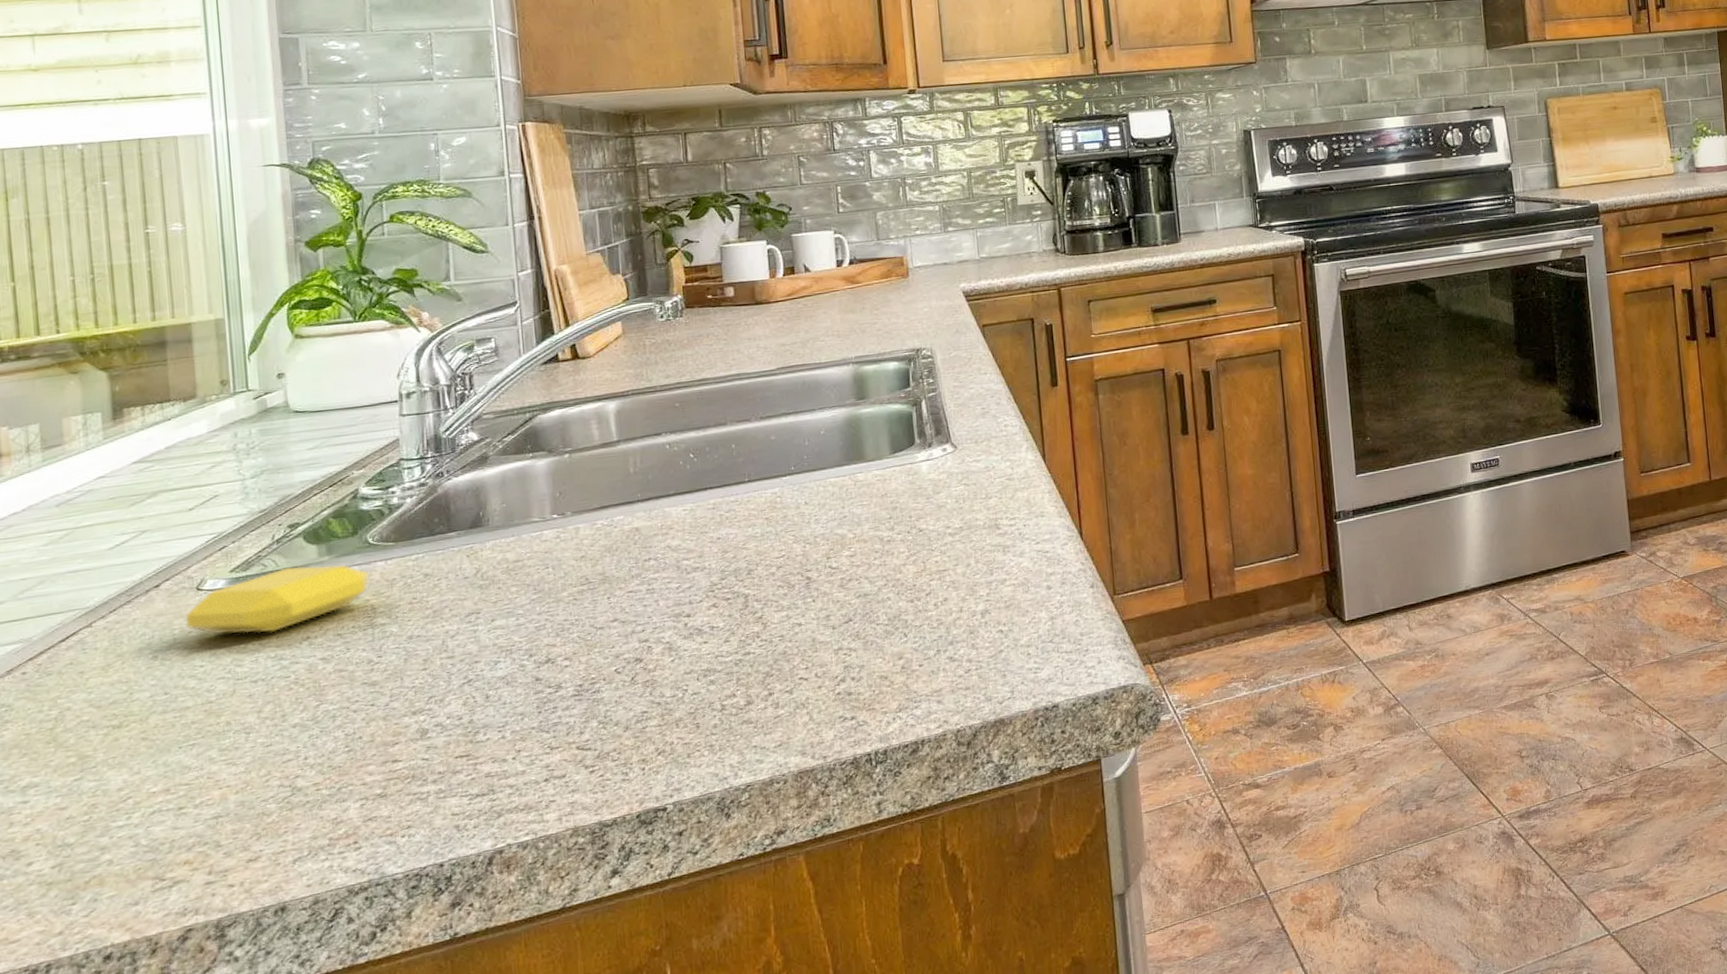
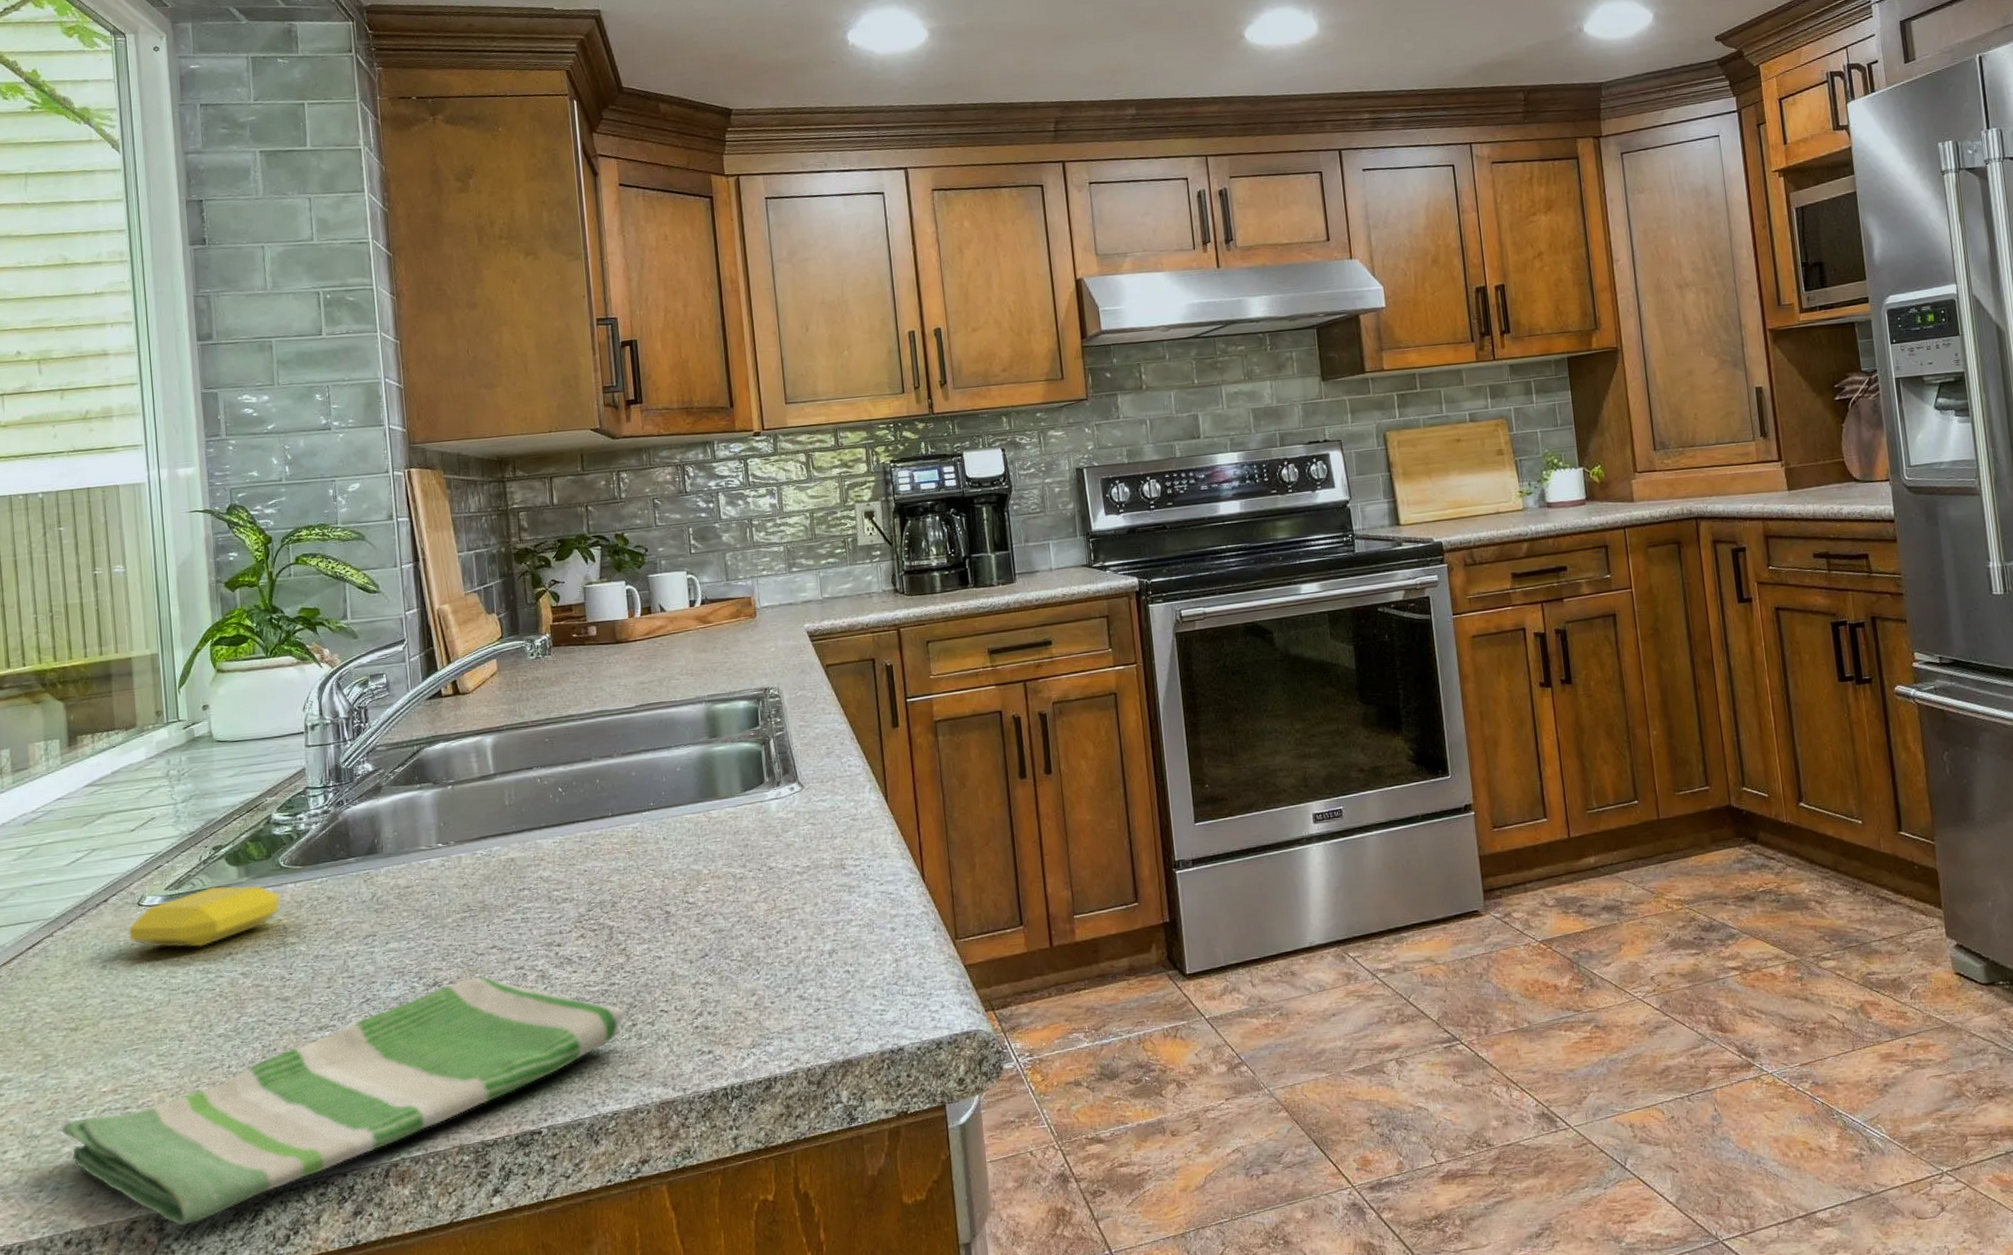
dish towel: none [101,651,761,931] -> present [62,977,625,1226]

